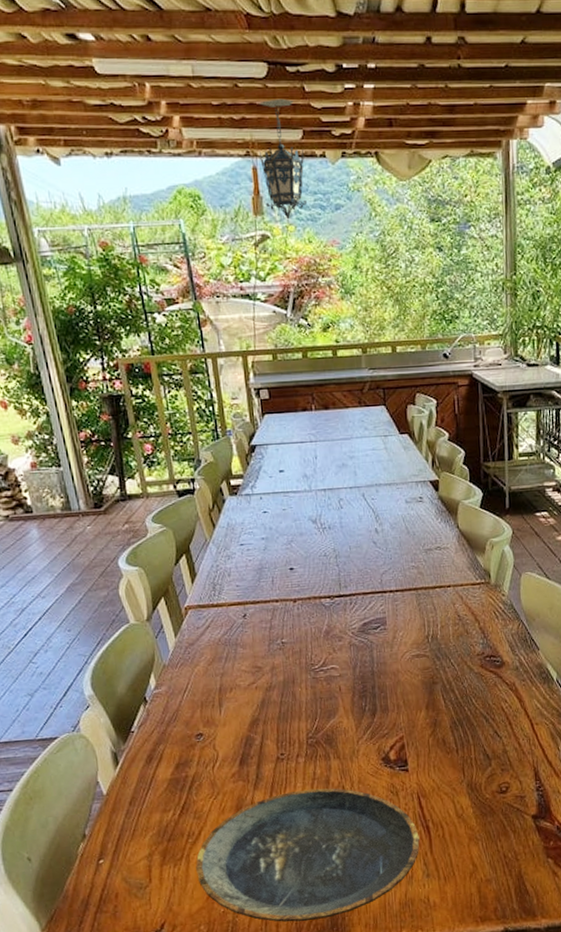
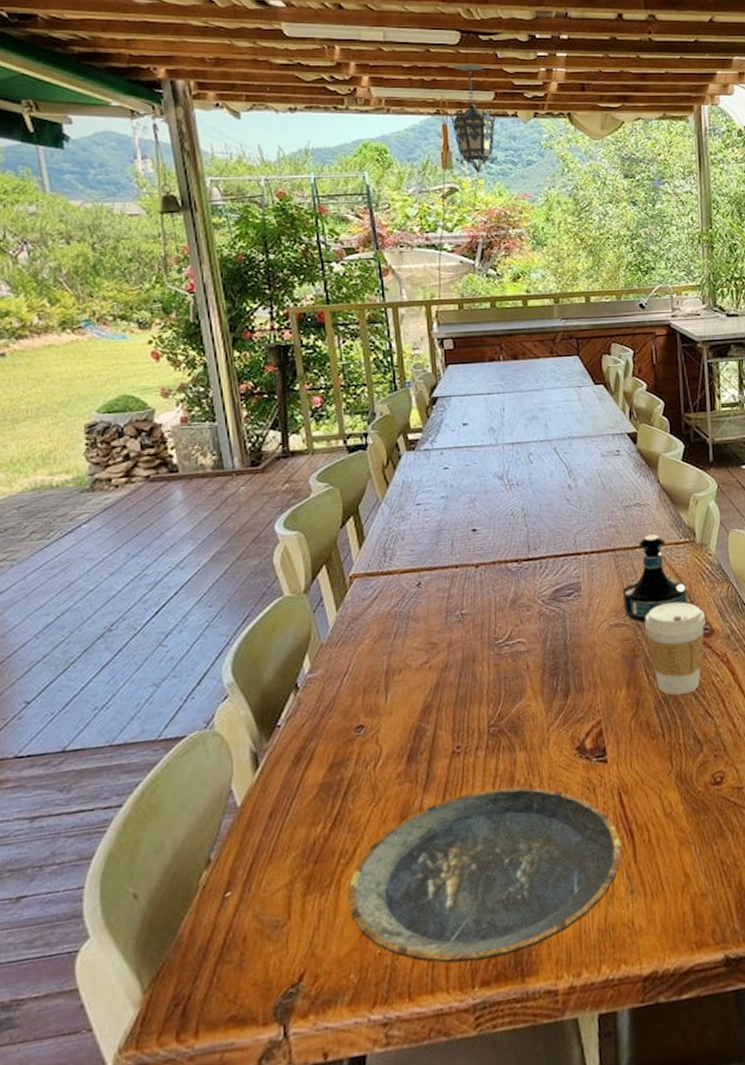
tequila bottle: none [423,575,482,654] -> present [622,534,688,622]
coffee cup: none [443,637,497,717] -> present [644,602,706,695]

